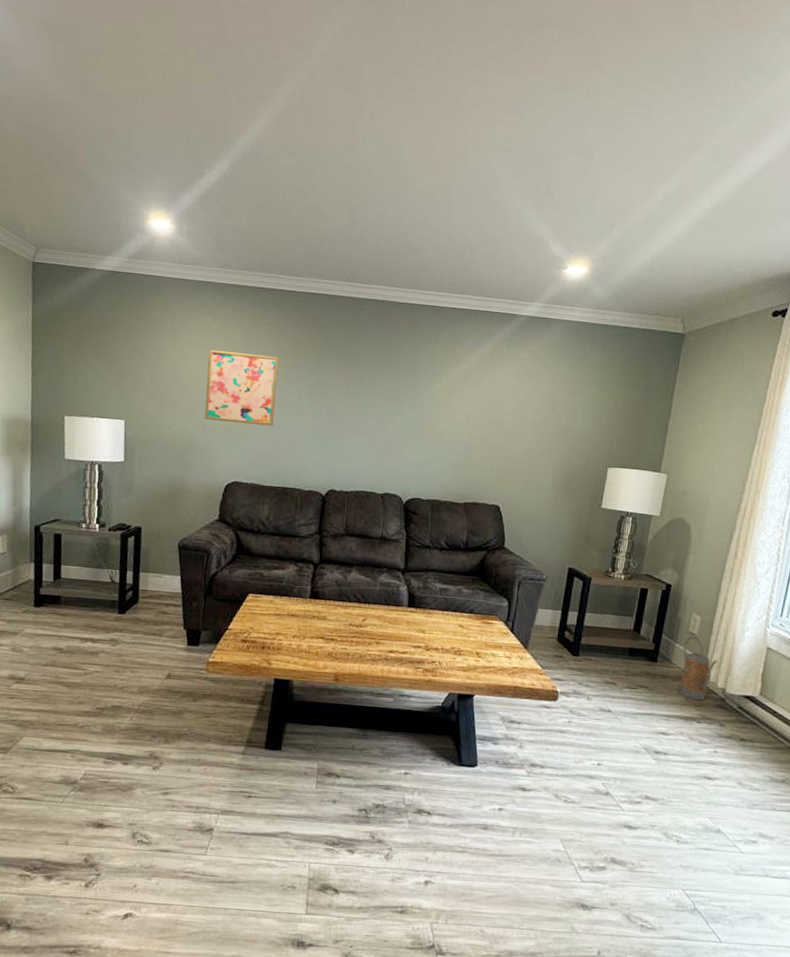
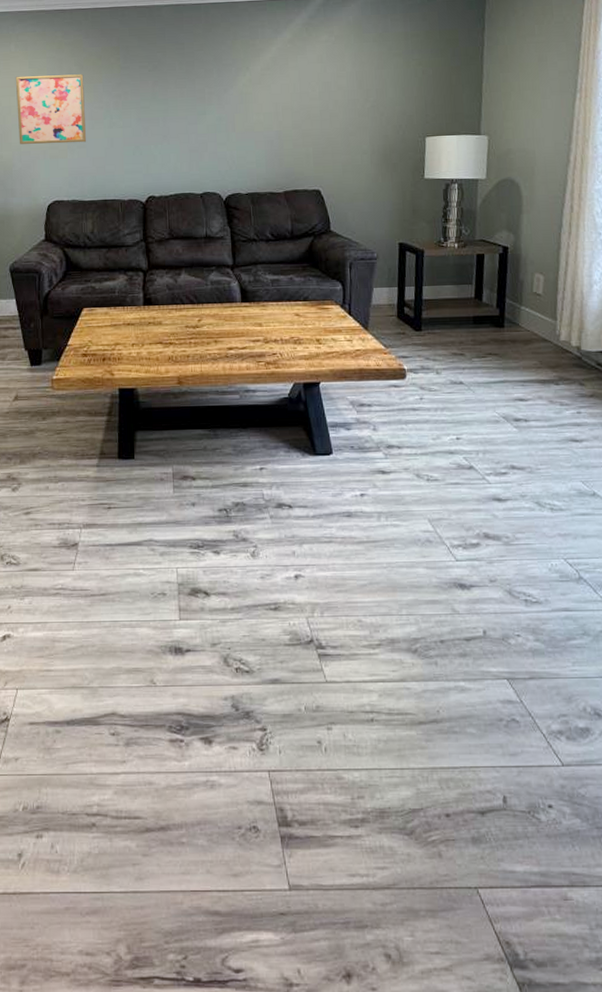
watering can: present [679,635,718,701] -> none [529,295,569,362]

